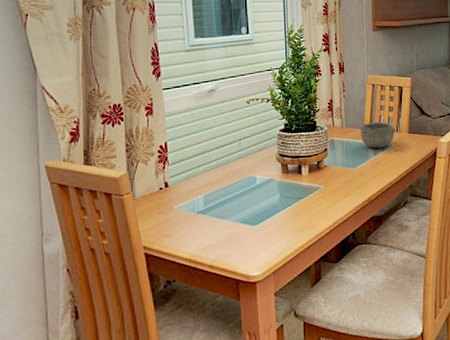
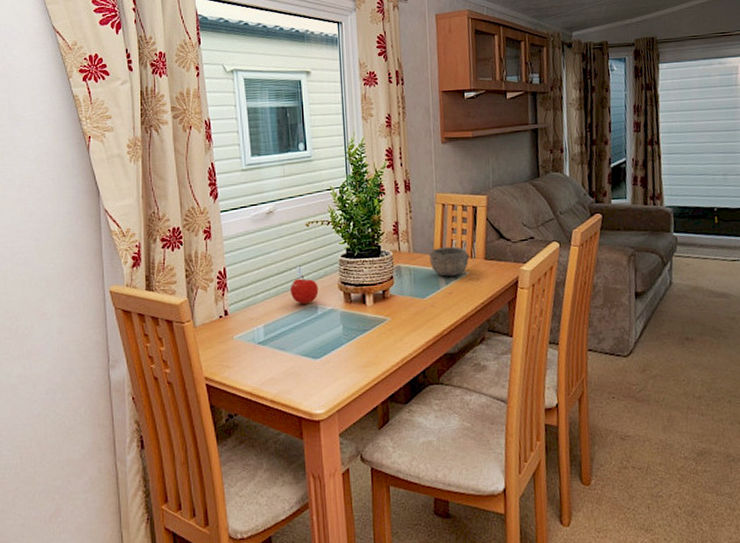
fruit: none [230,149,258,175] -> present [289,276,319,304]

